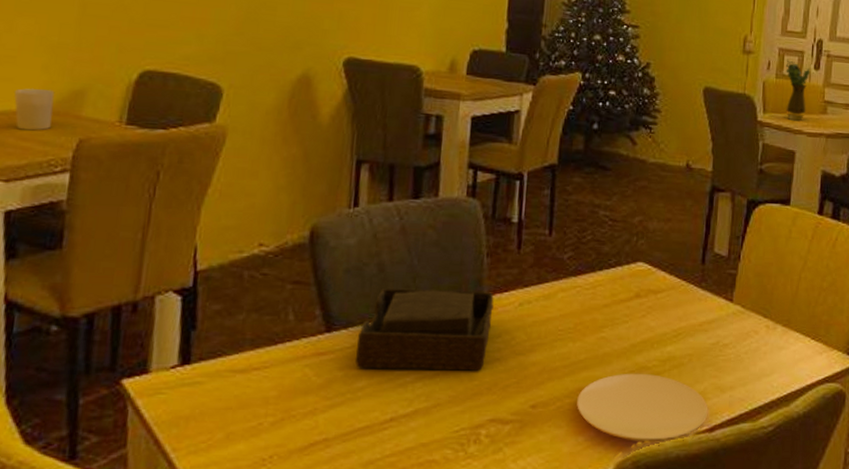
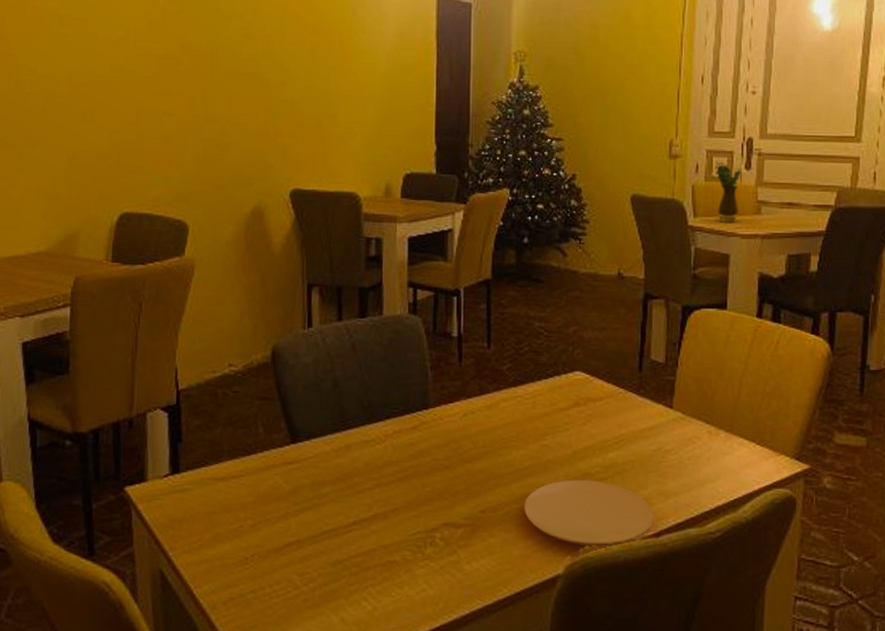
candle holder: present [13,88,55,131] -> none [21,235,53,272]
napkin holder: present [354,288,494,371] -> none [318,401,440,478]

